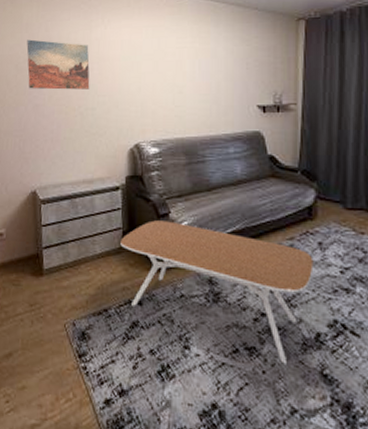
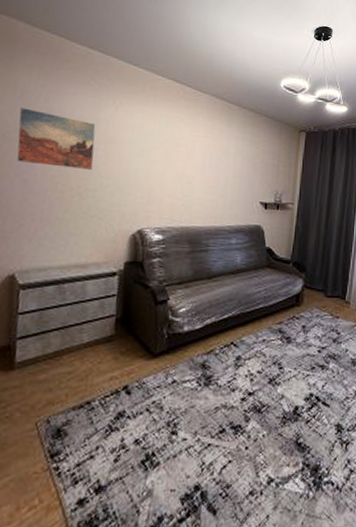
coffee table: present [120,220,314,364] -> none [112,307,297,438]

